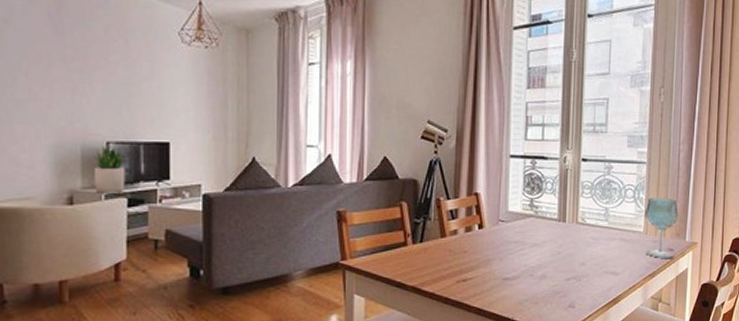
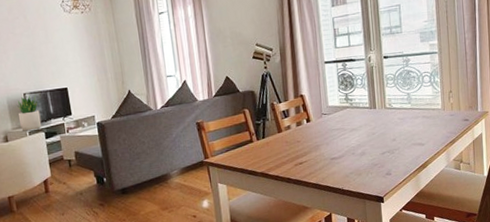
wine glass: present [644,197,680,259] -> none [440,78,471,128]

